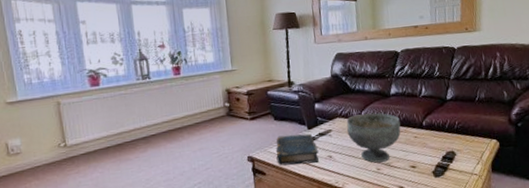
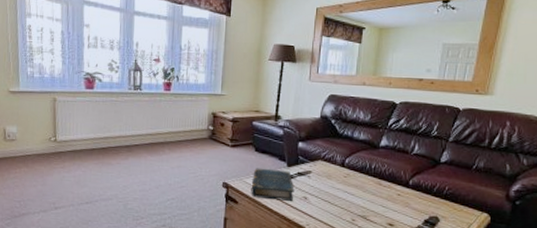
decorative bowl: present [346,113,401,163] -> none [328,161,385,214]

